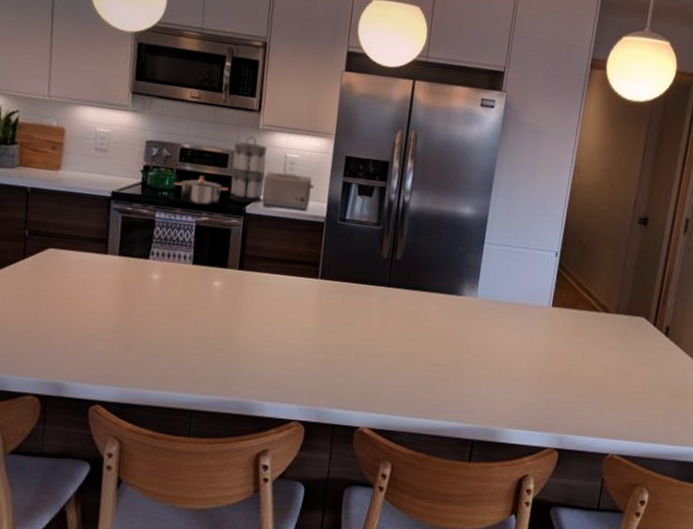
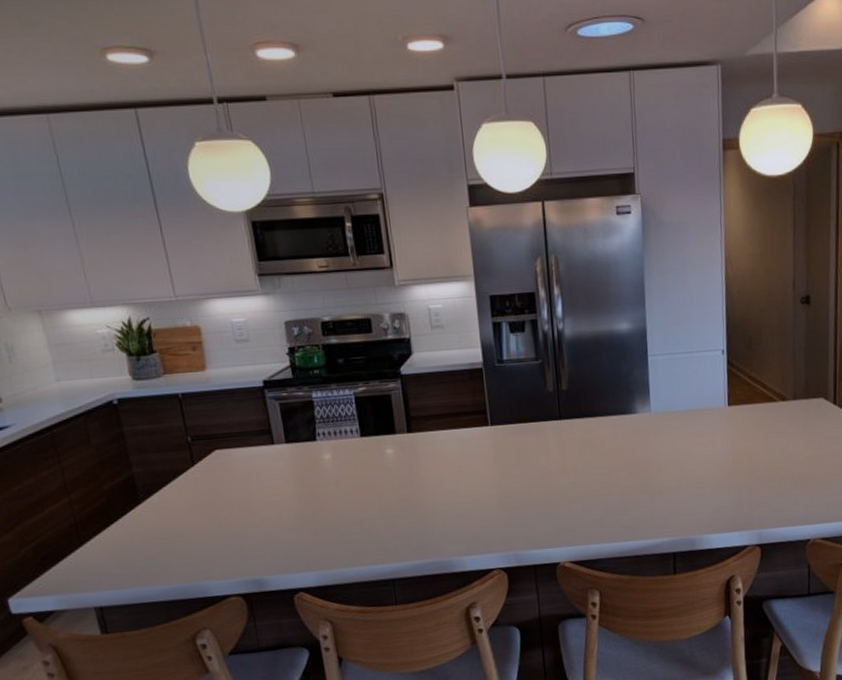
cooking pot: present [173,175,229,206] -> none [321,346,379,378]
spice rack: present [229,136,267,204] -> none [374,295,415,365]
toaster: present [262,172,314,212] -> none [411,325,464,365]

